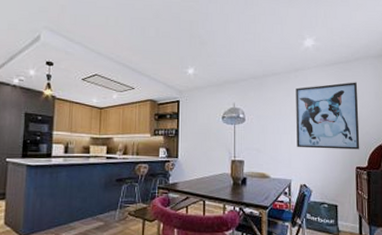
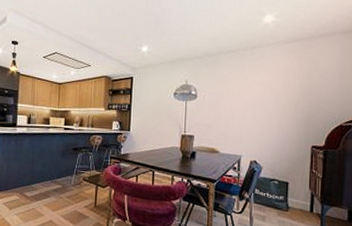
wall art: present [296,82,360,150] -> none [249,59,319,129]

